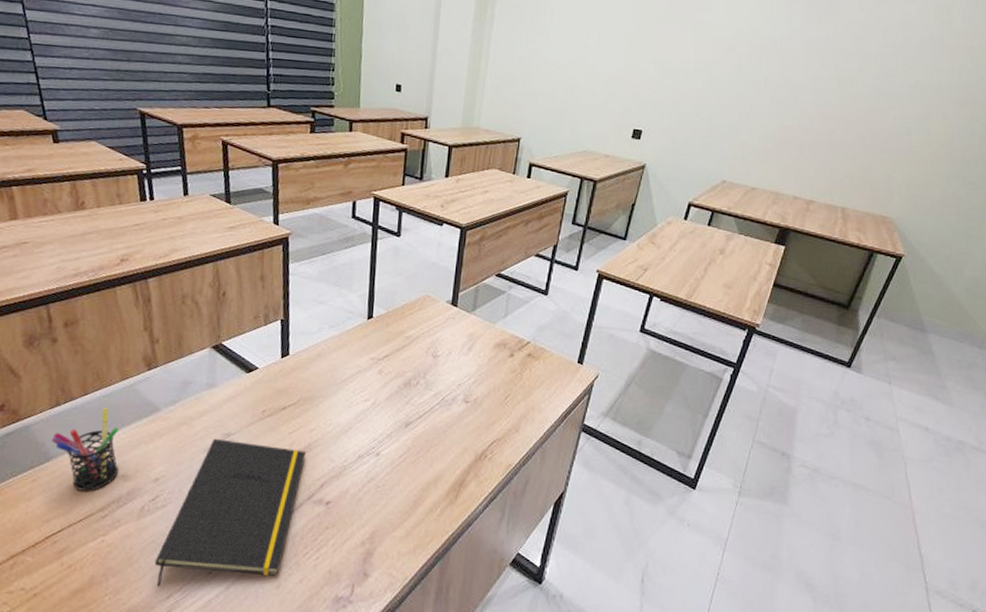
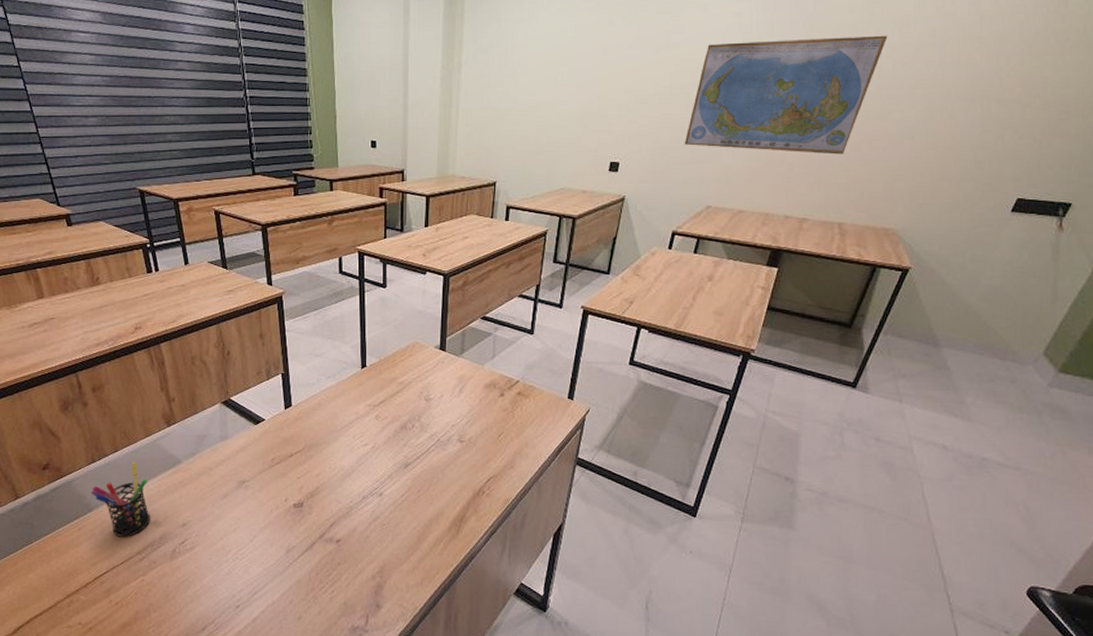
notepad: present [154,438,307,587] -> none [189,485,315,620]
world map: none [704,25,893,143] -> present [684,35,888,155]

